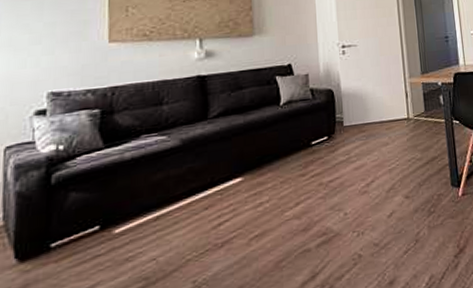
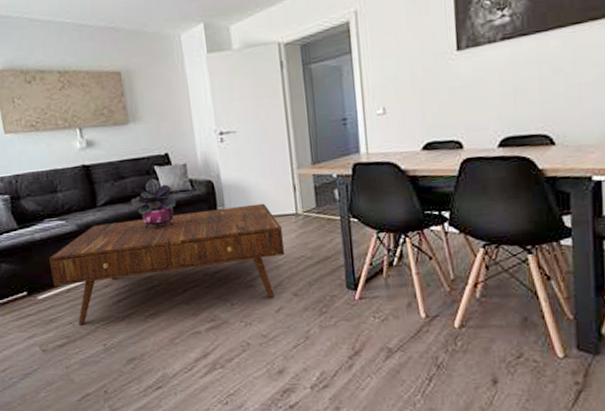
coffee table: none [138,109,398,260] -> present [49,203,285,325]
potted plant: none [246,88,296,139] -> present [130,178,177,228]

